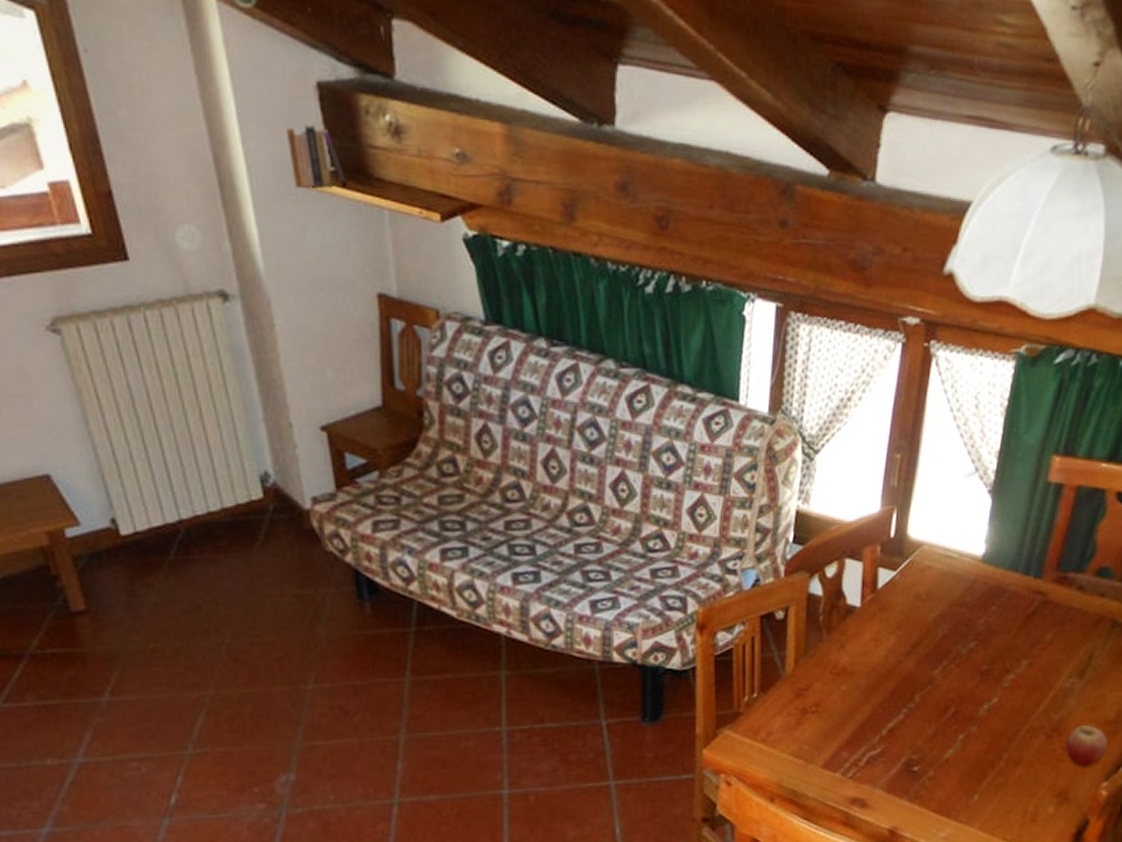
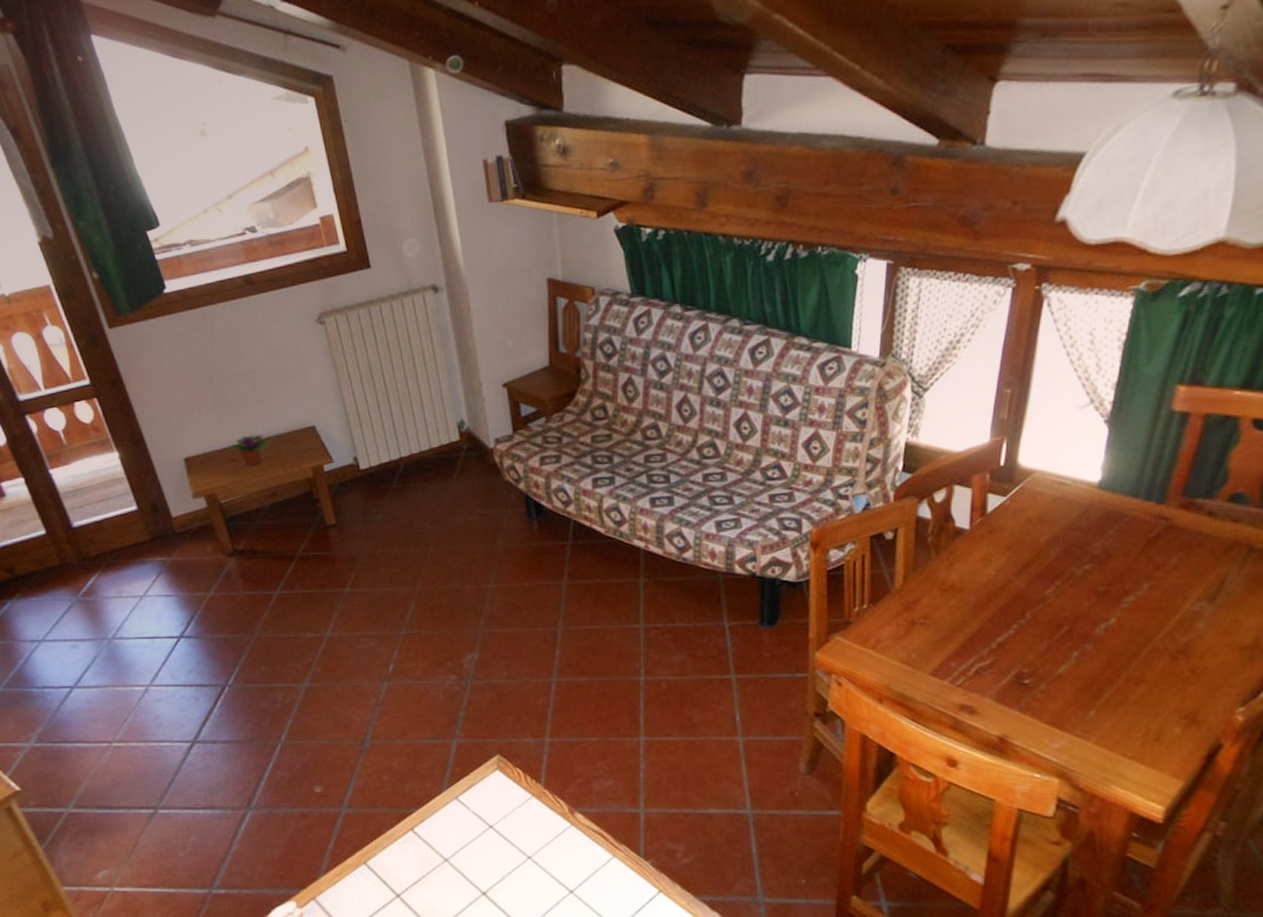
fruit: present [1064,724,1107,767] -> none [1192,648,1244,690]

